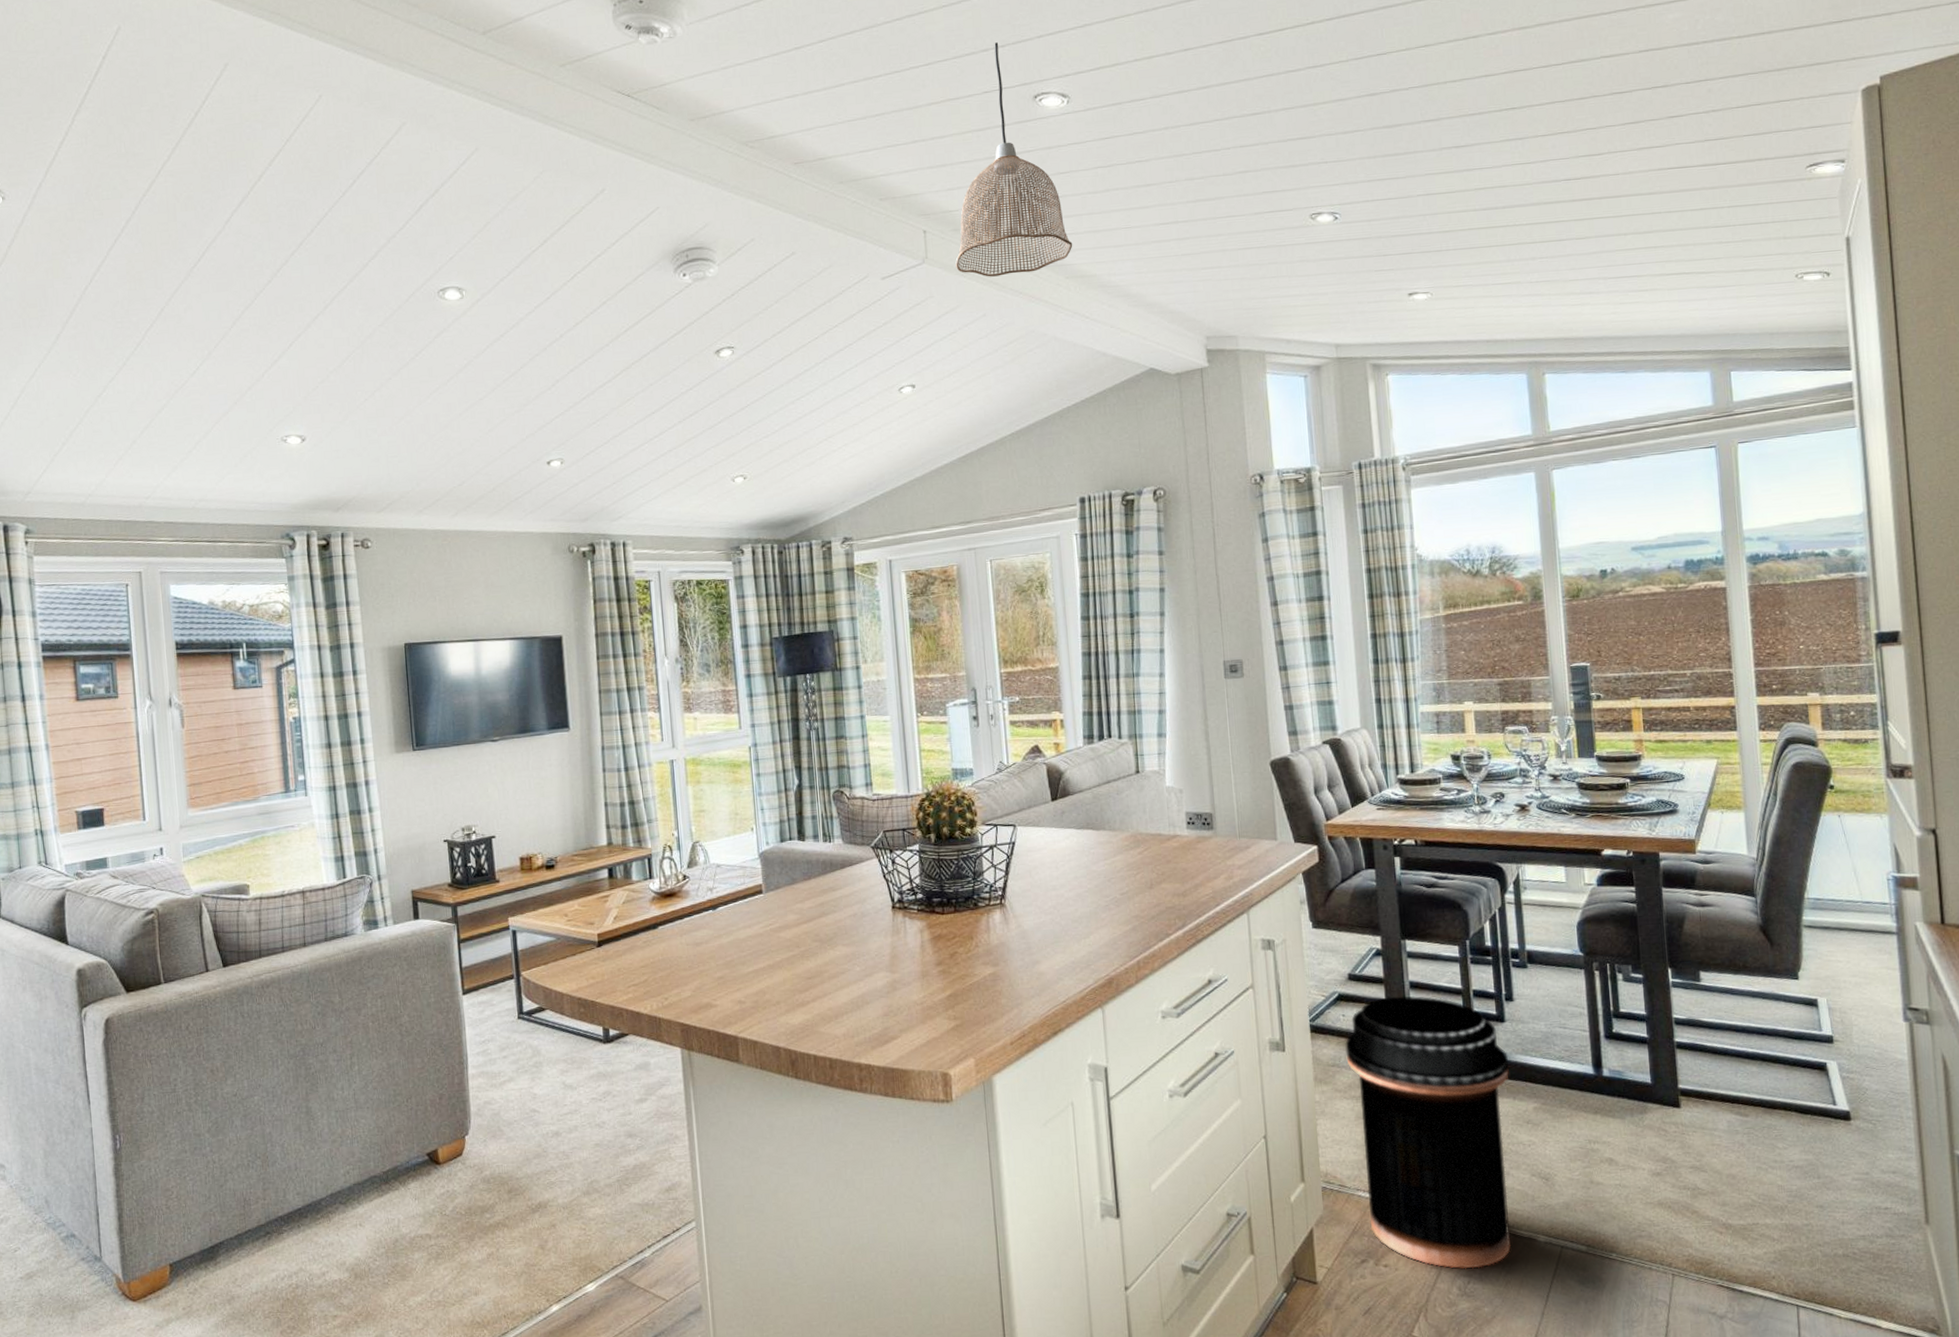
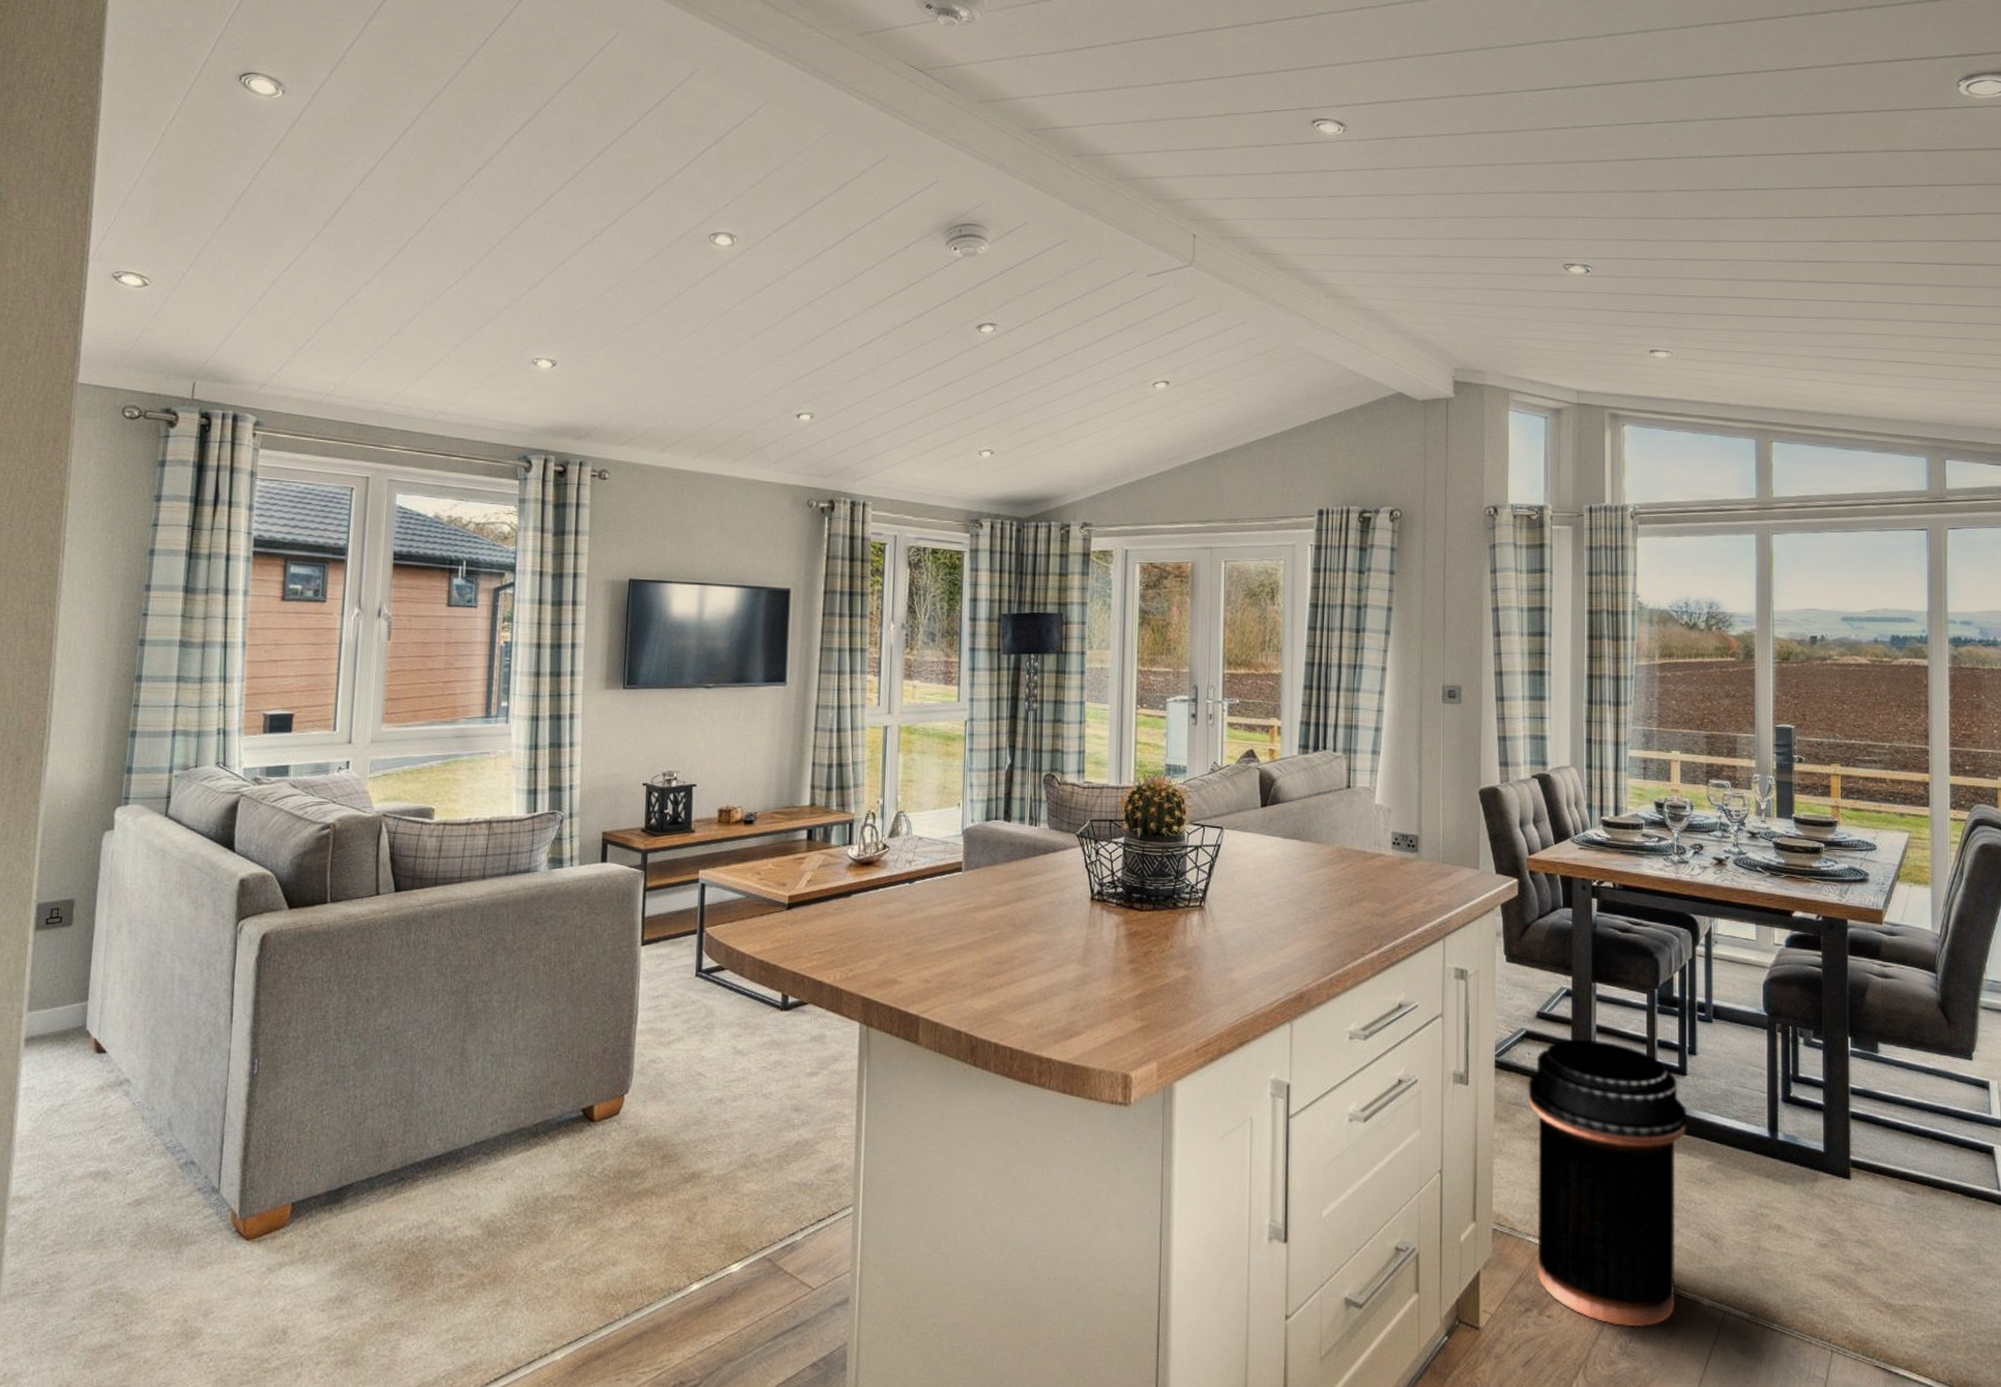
pendant lamp: present [955,42,1073,277] -> none [1221,66,1336,287]

